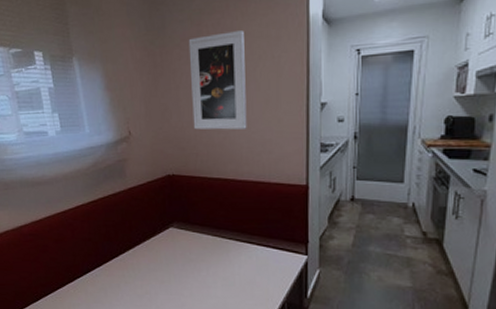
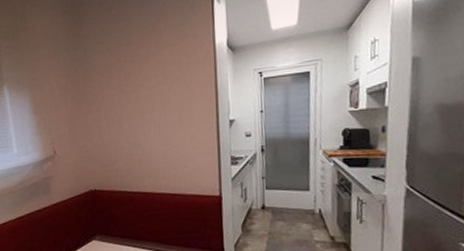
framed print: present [188,30,247,130] -> none [108,59,163,148]

